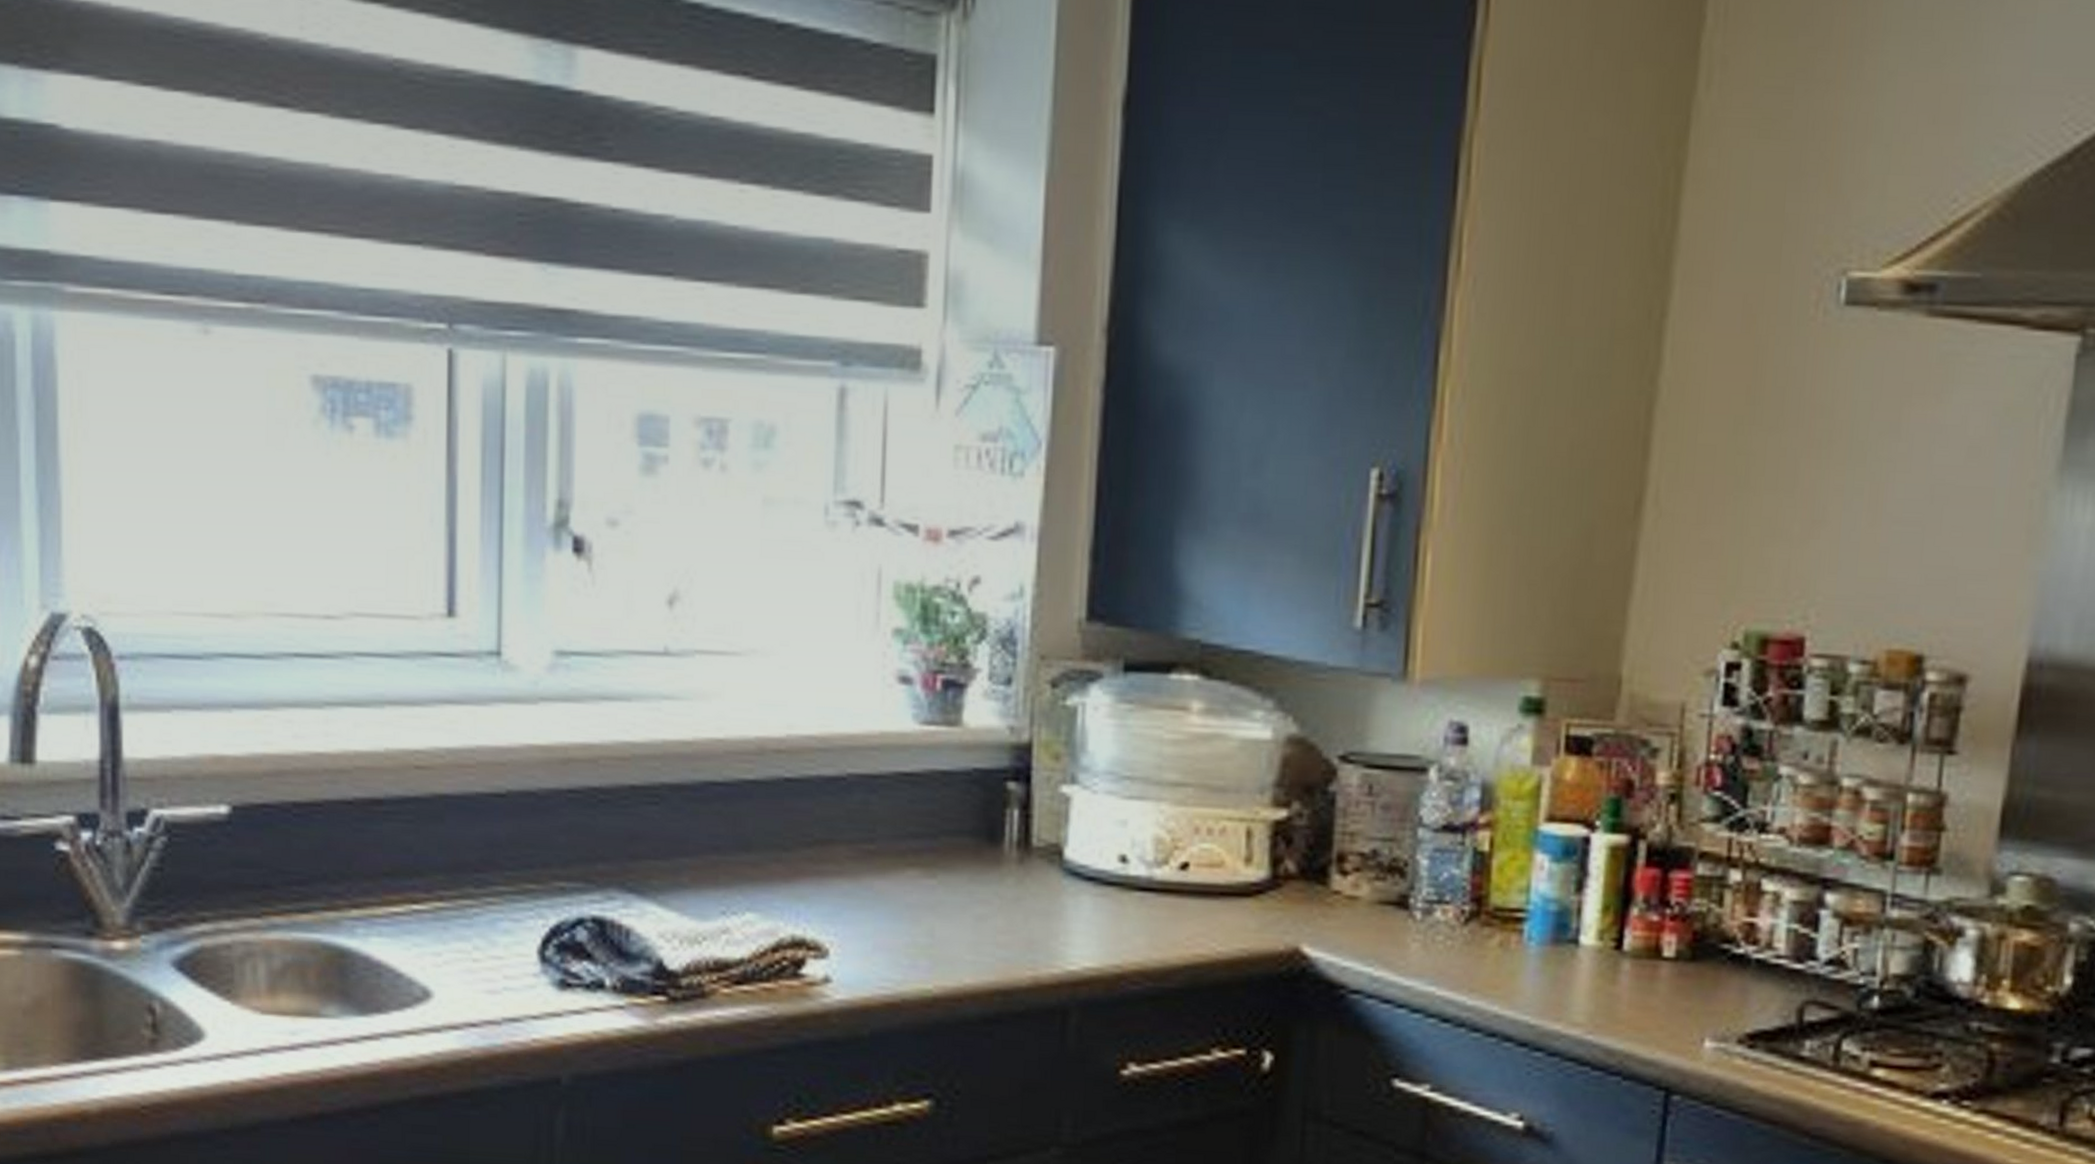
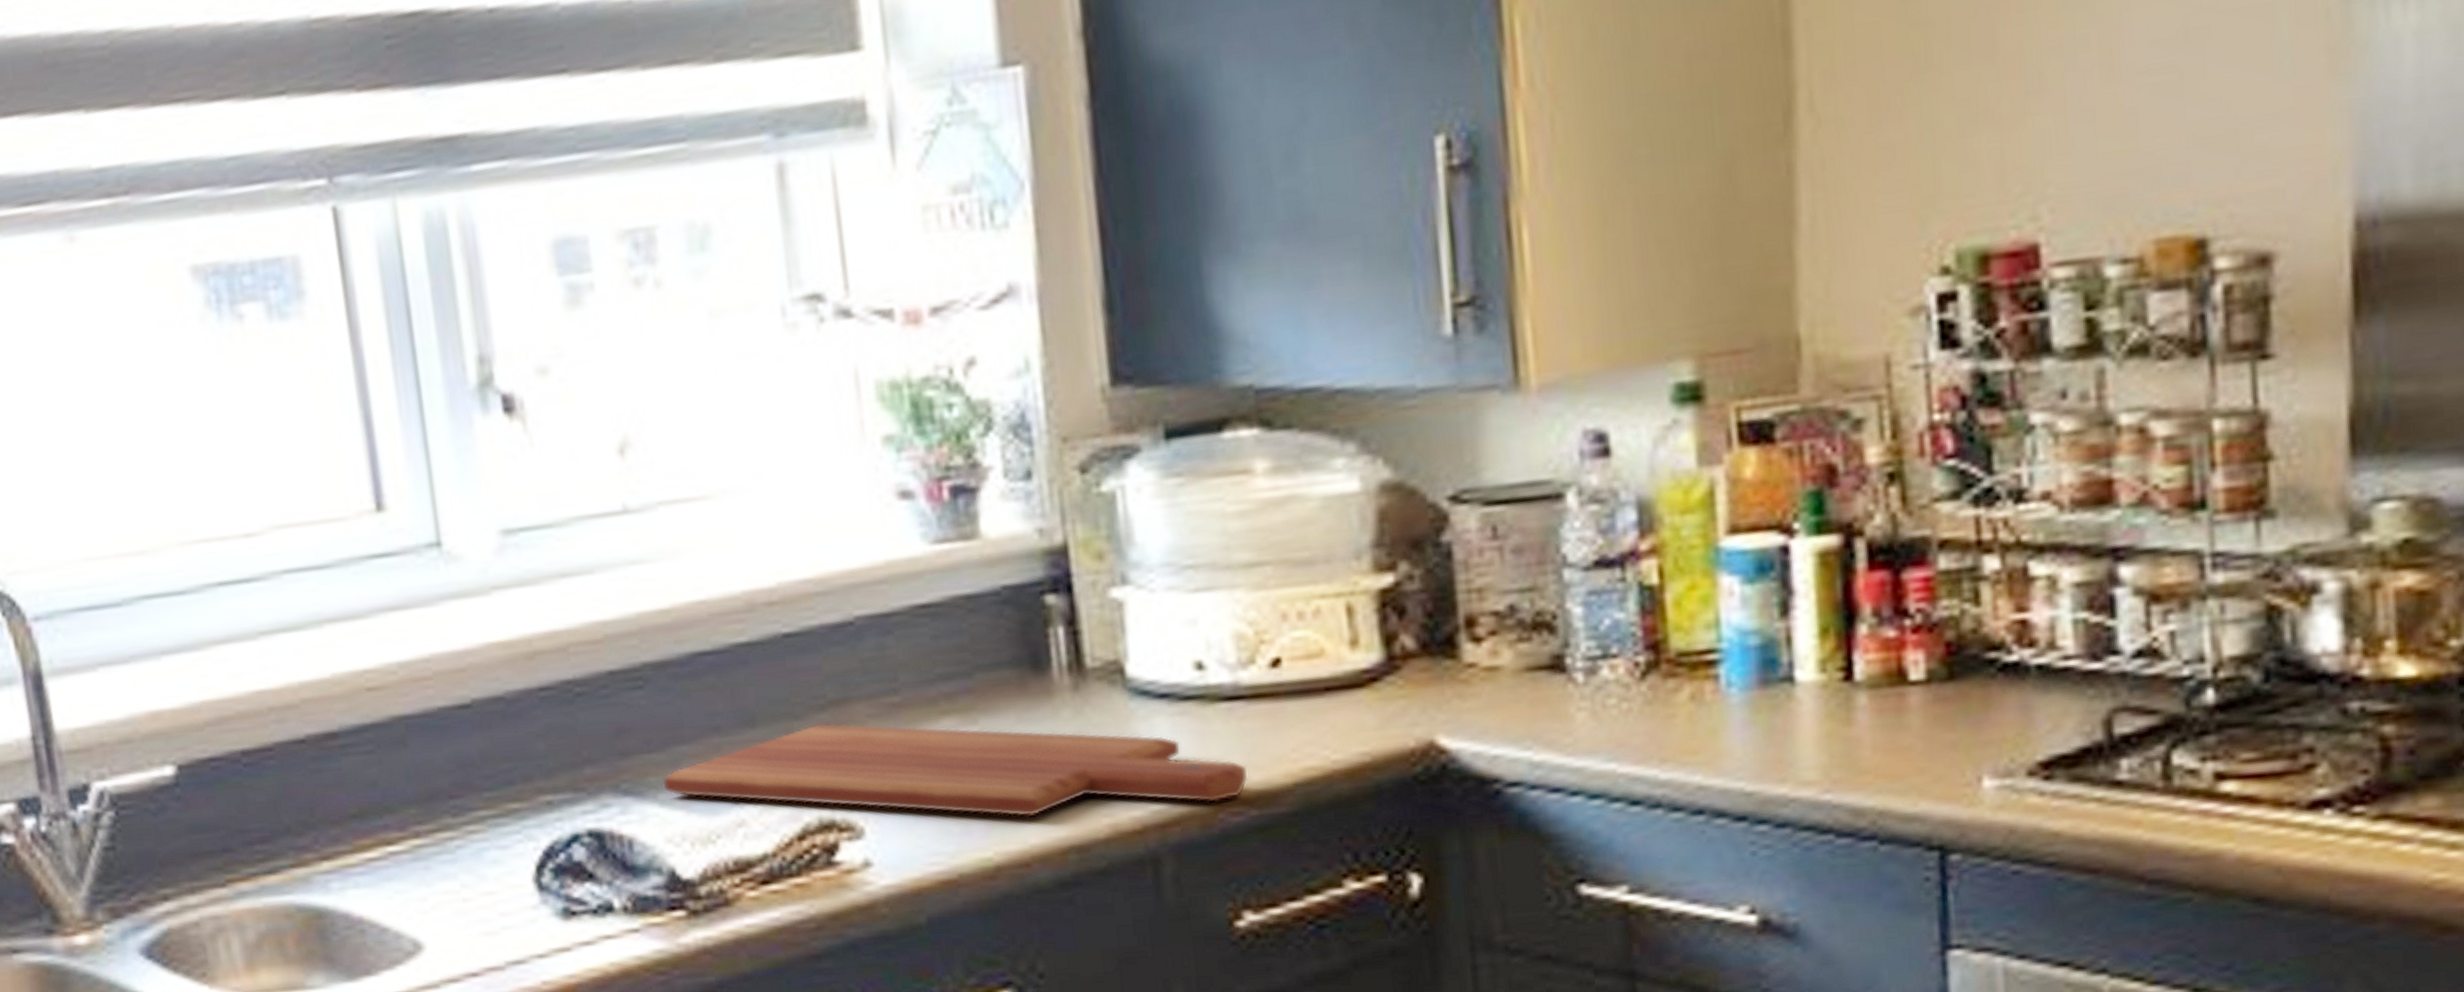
cutting board: none [663,857,1149,971] -> present [662,723,1249,818]

